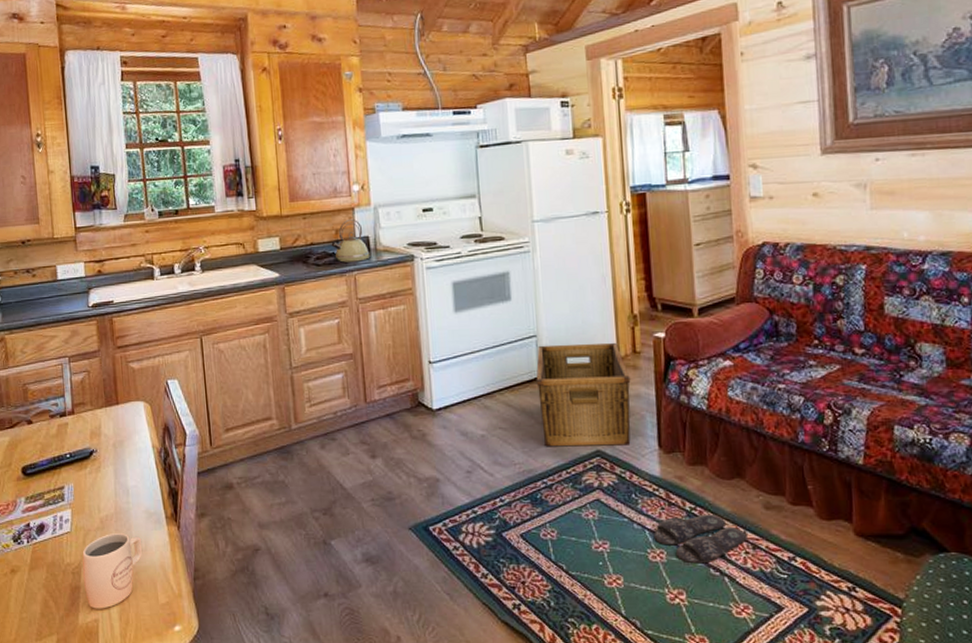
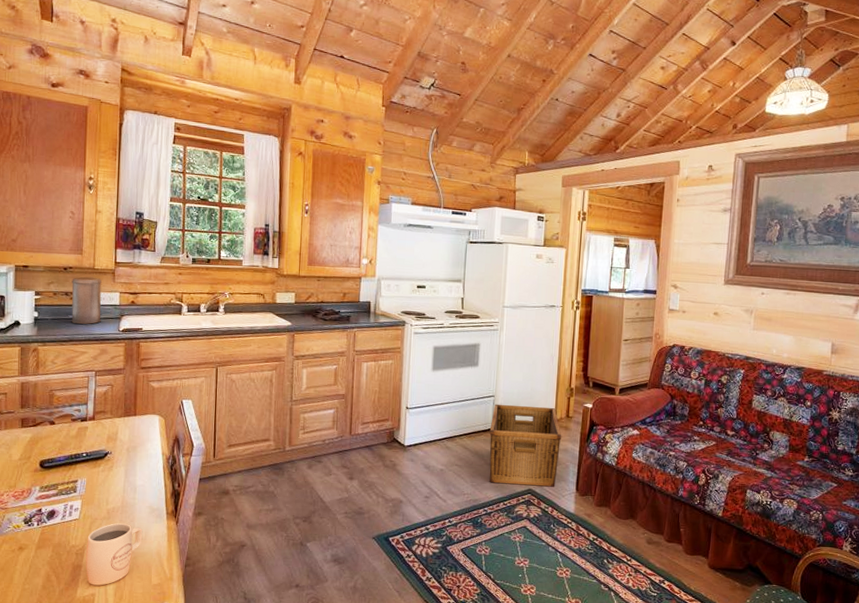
canister: none [31,247,68,305] -> present [71,276,102,325]
kettle: present [331,218,370,263] -> none [338,285,370,321]
slippers: present [653,514,747,564] -> none [563,544,632,581]

